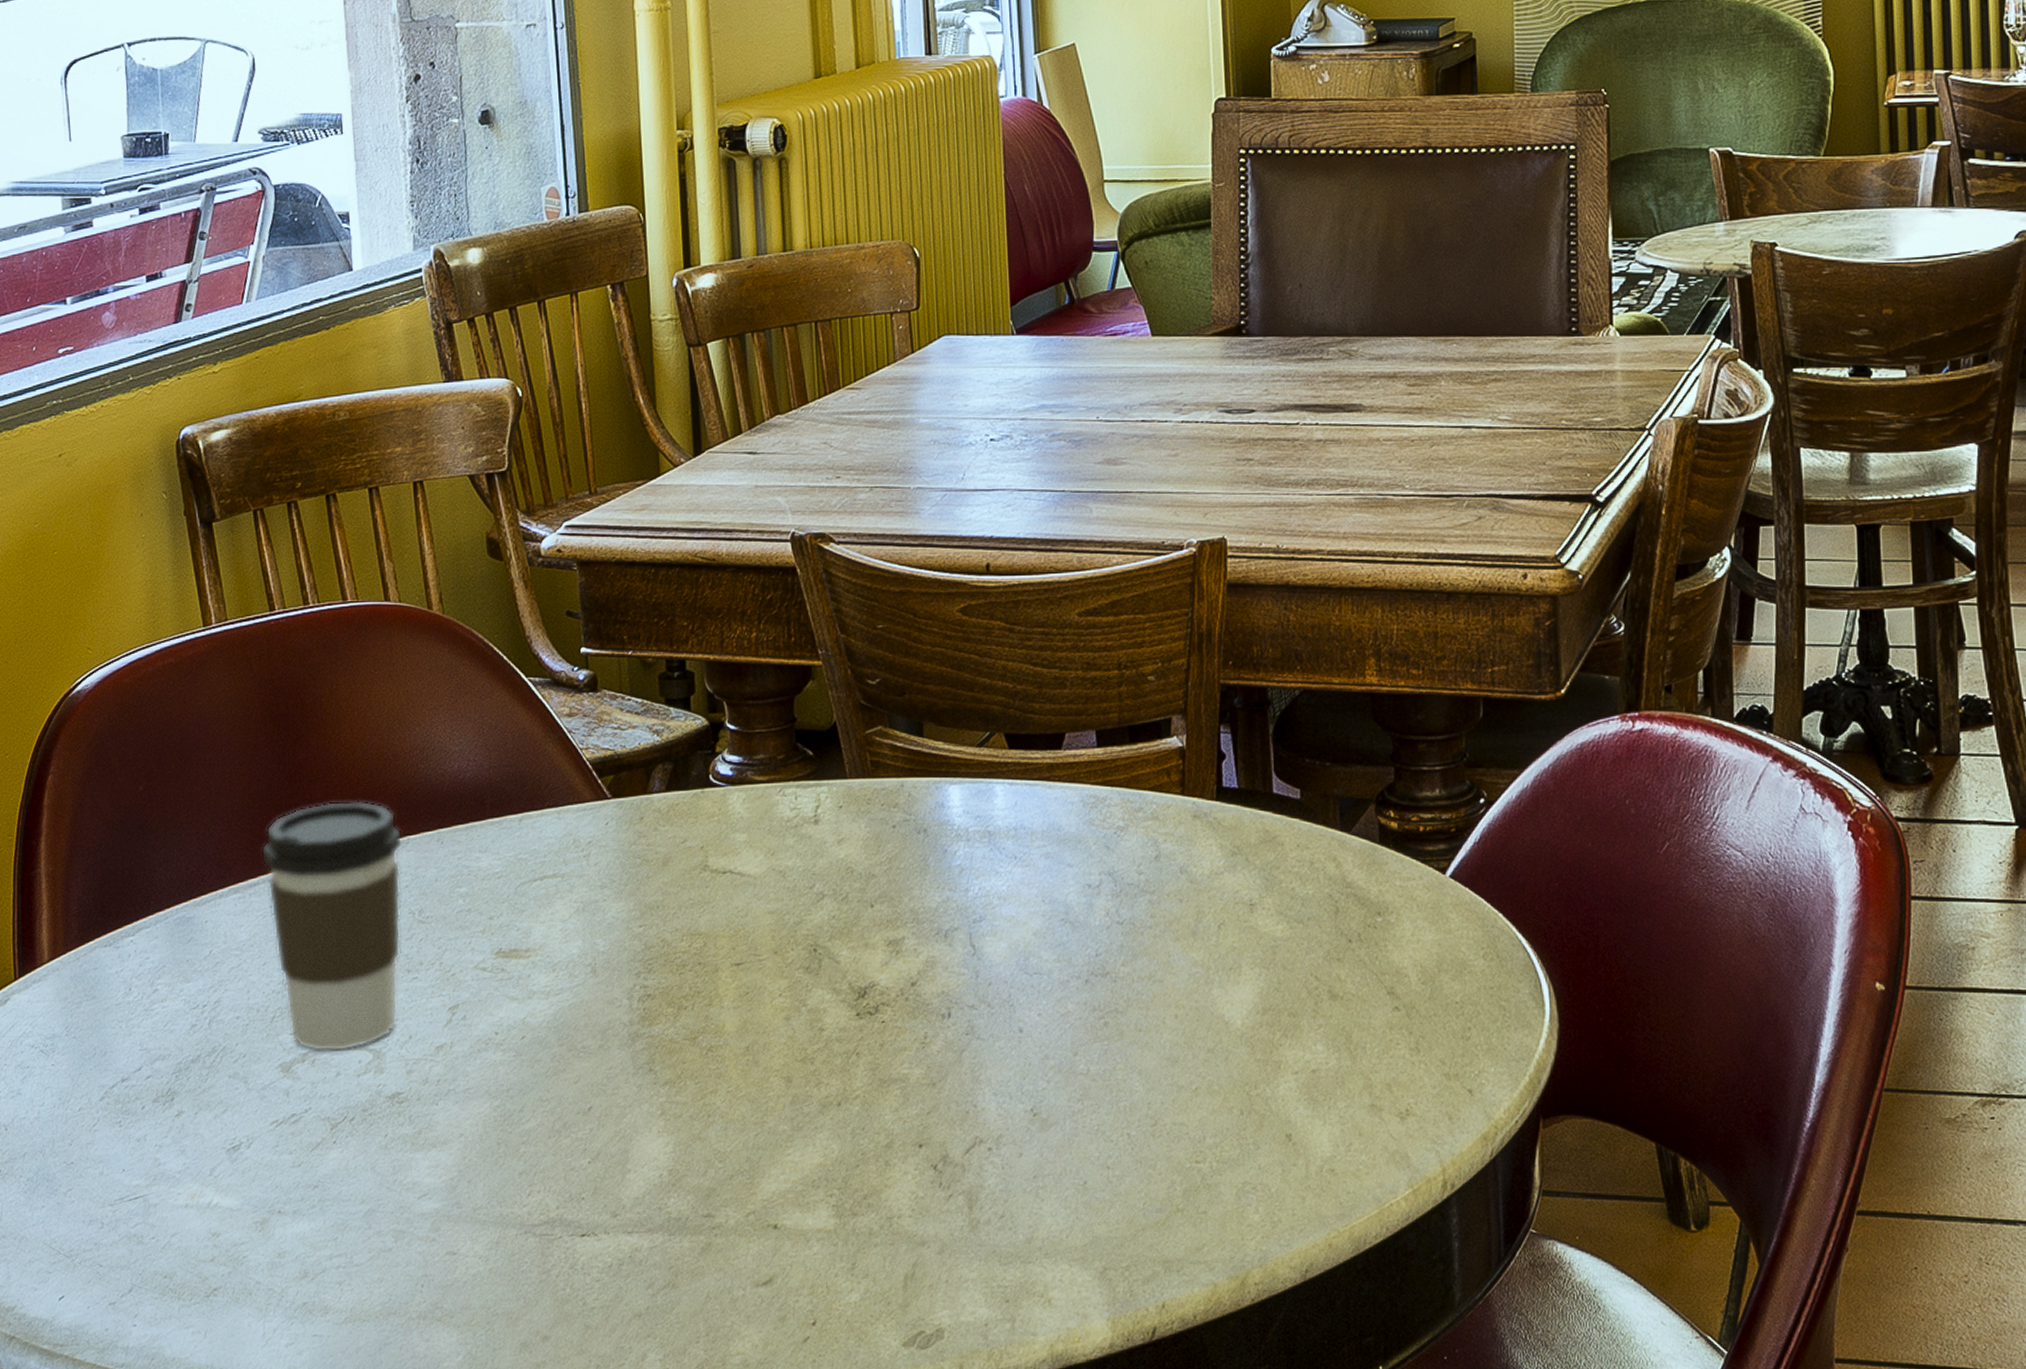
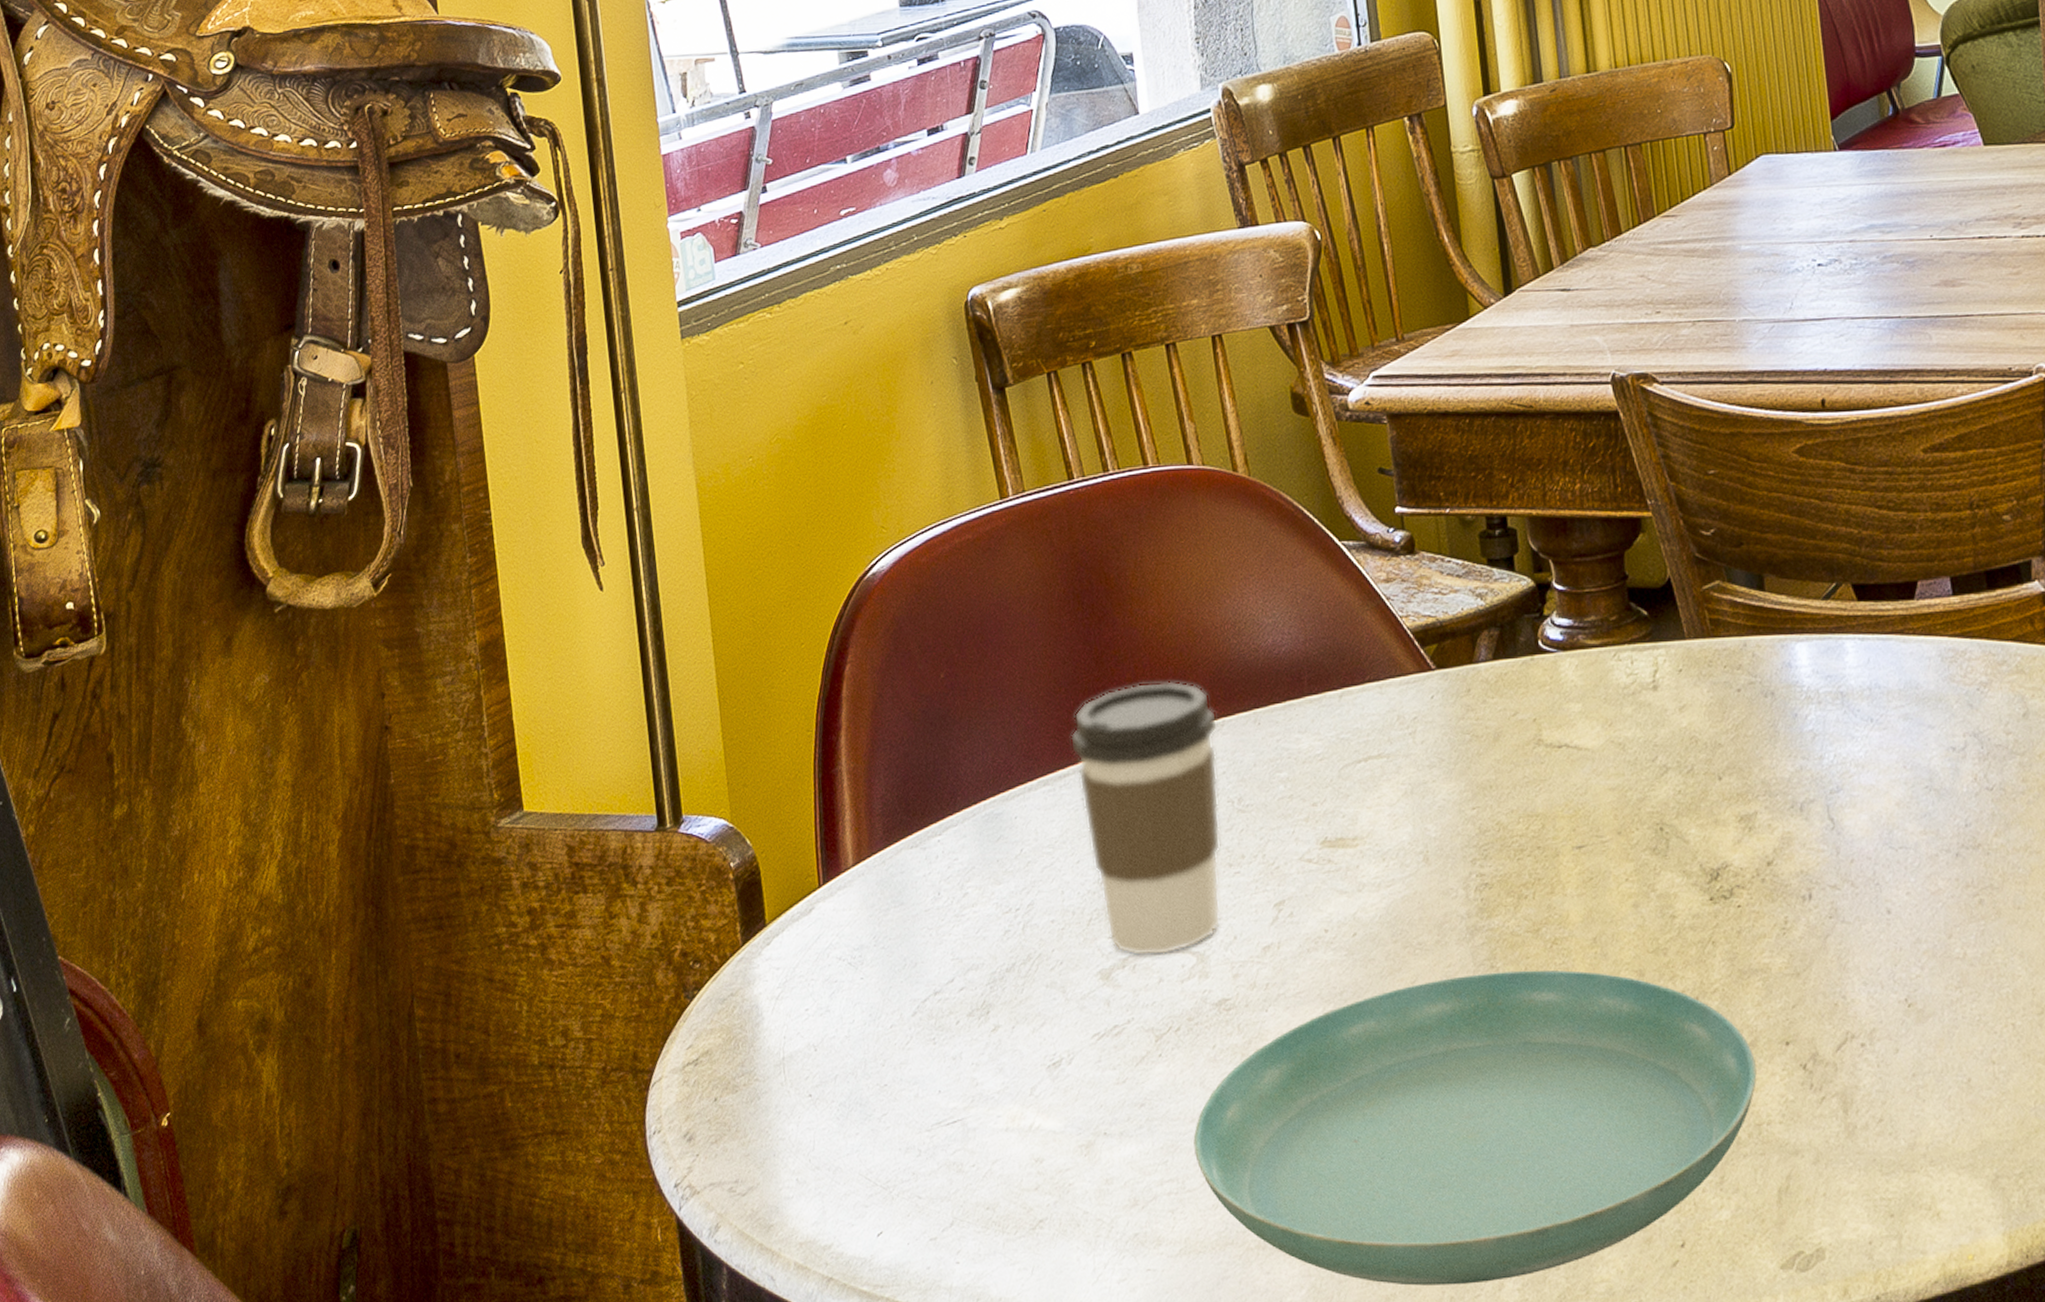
saucer: none [362,1074,891,1355] -> present [1193,969,1757,1286]

